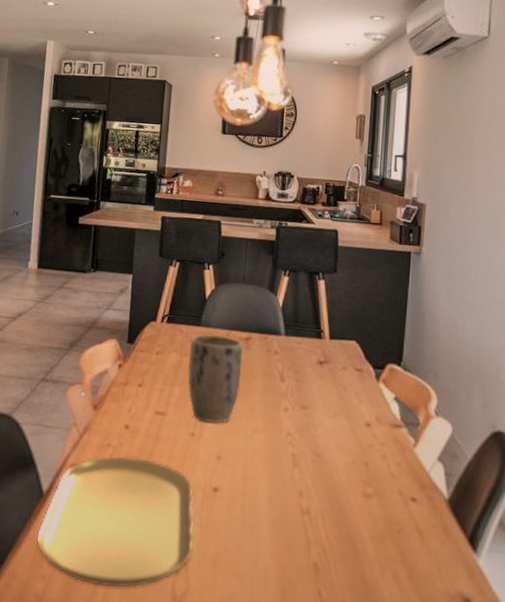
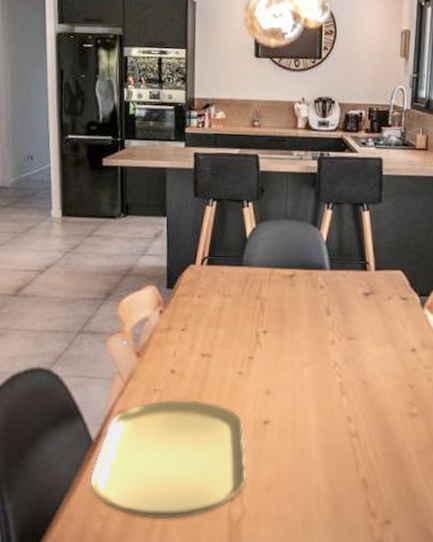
plant pot: present [188,334,244,423] -> none [232,273,288,361]

